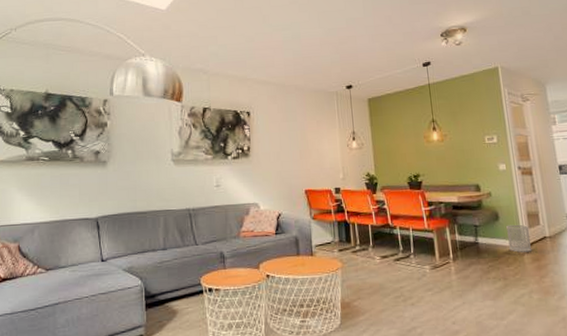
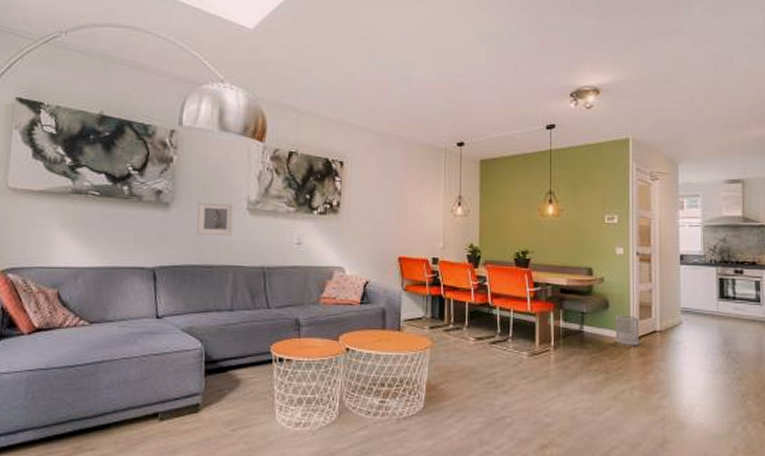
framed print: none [130,156,161,186] -> present [196,201,234,236]

